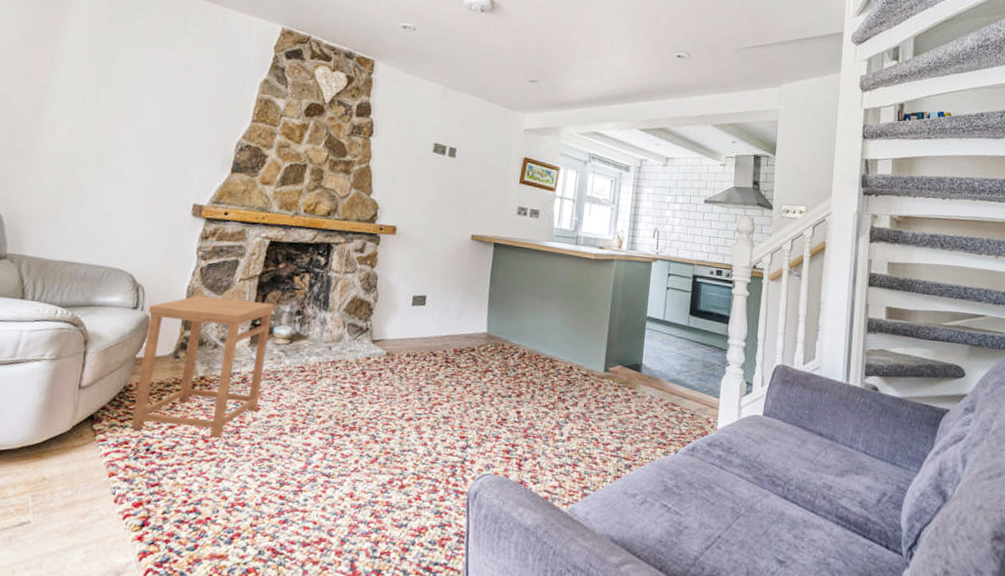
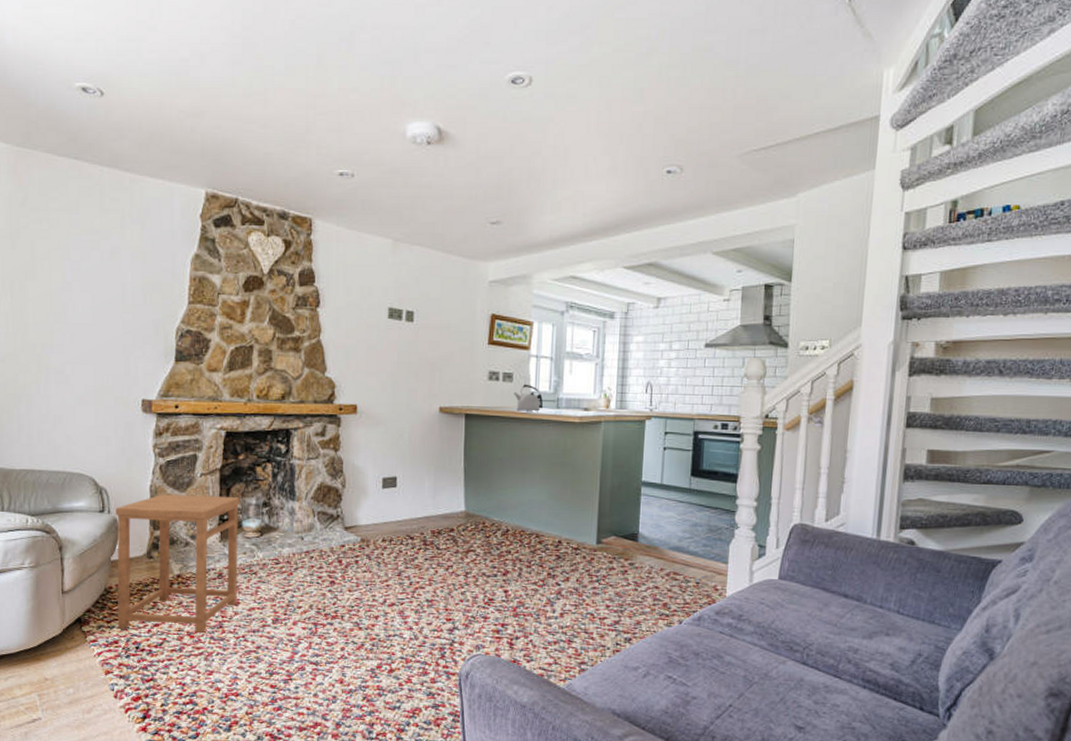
kettle: none [539,220,564,246] -> present [514,384,544,412]

